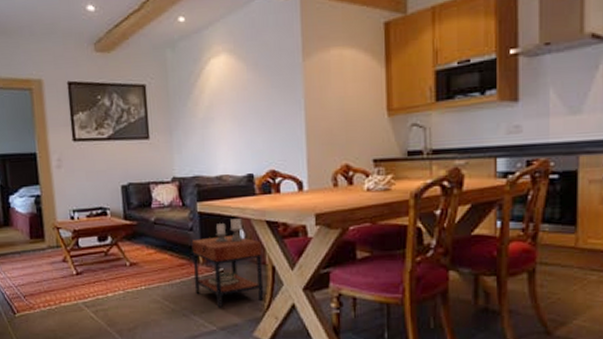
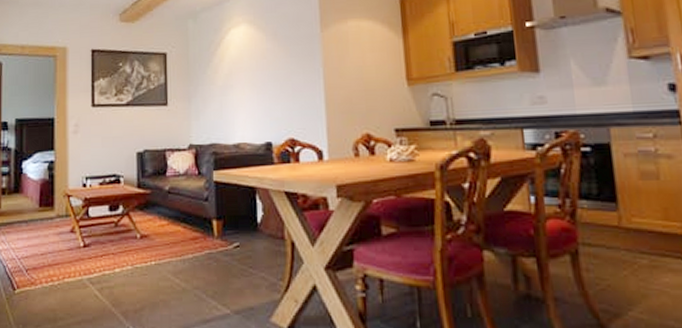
side table: present [192,218,264,308] -> none [206,189,283,288]

